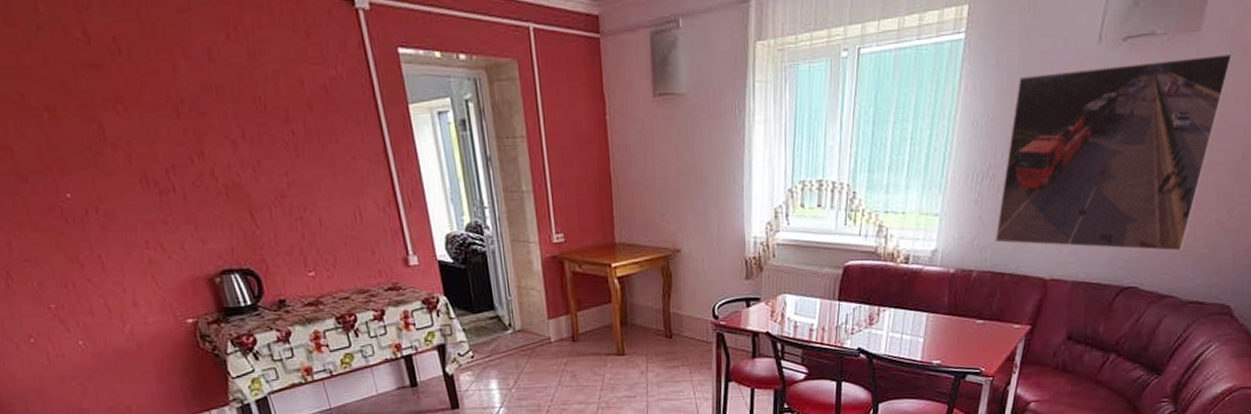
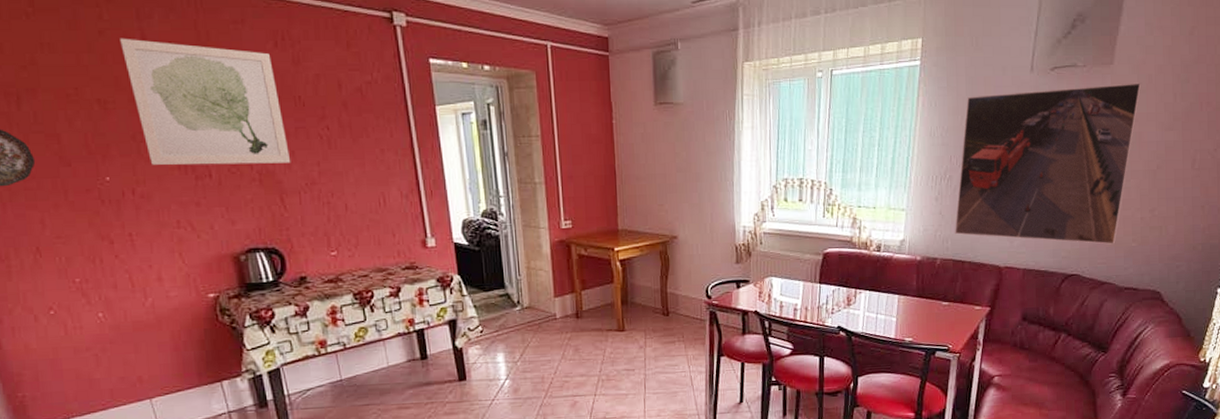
wall art: none [60,33,258,179] -> present [120,38,291,165]

